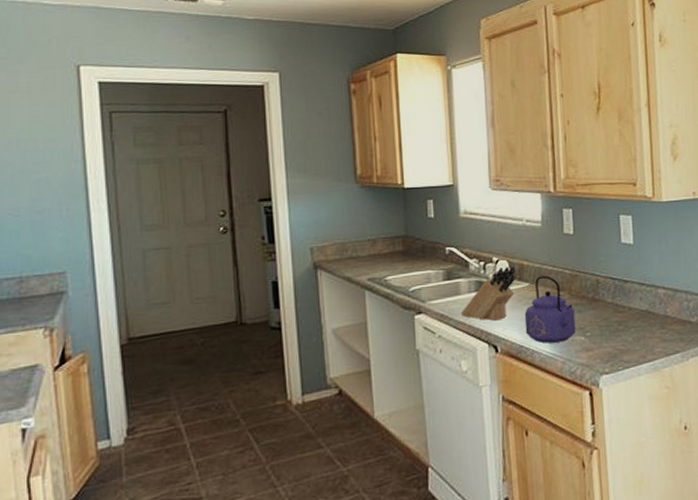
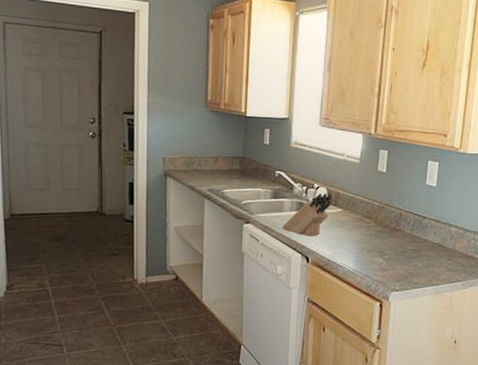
kettle: present [524,275,576,343] -> none [334,204,377,261]

